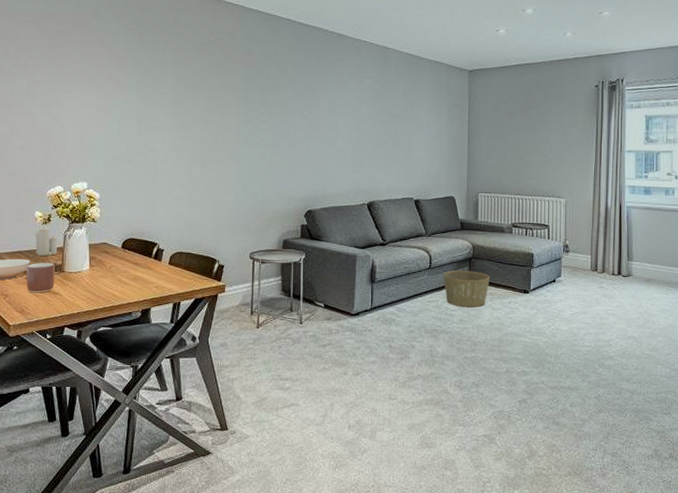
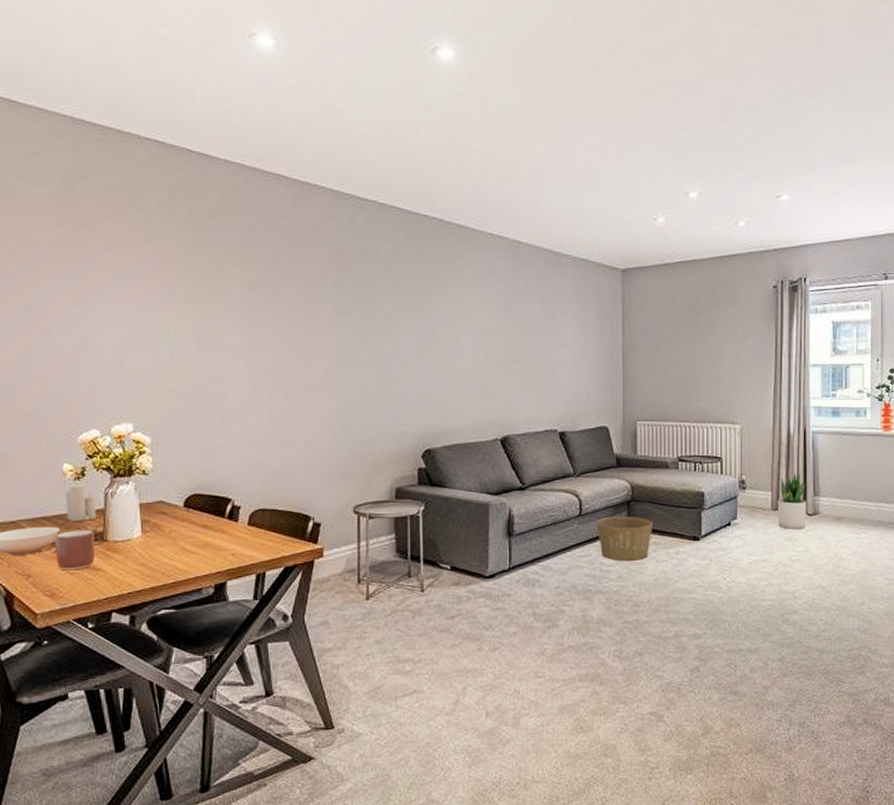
planter: none [596,241,621,288] -> present [777,473,806,529]

